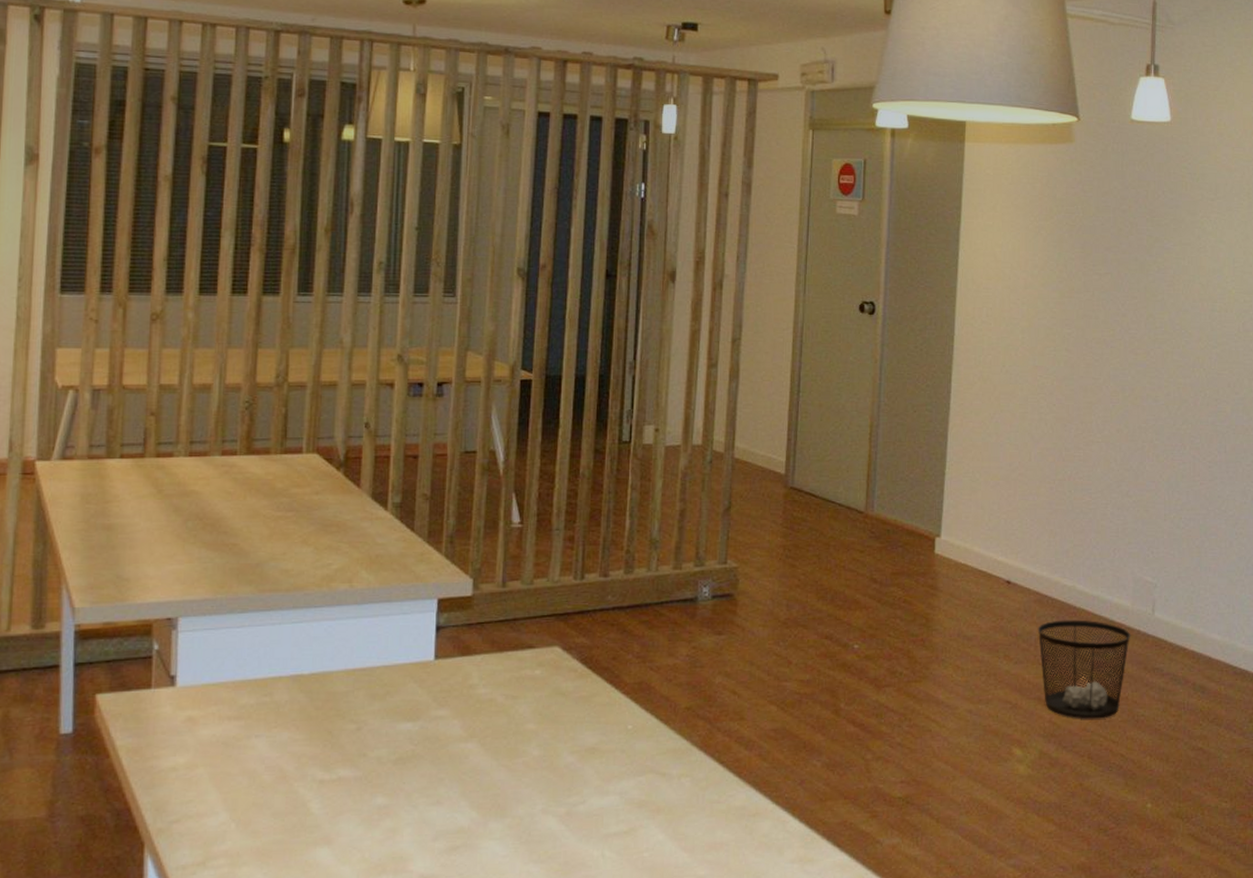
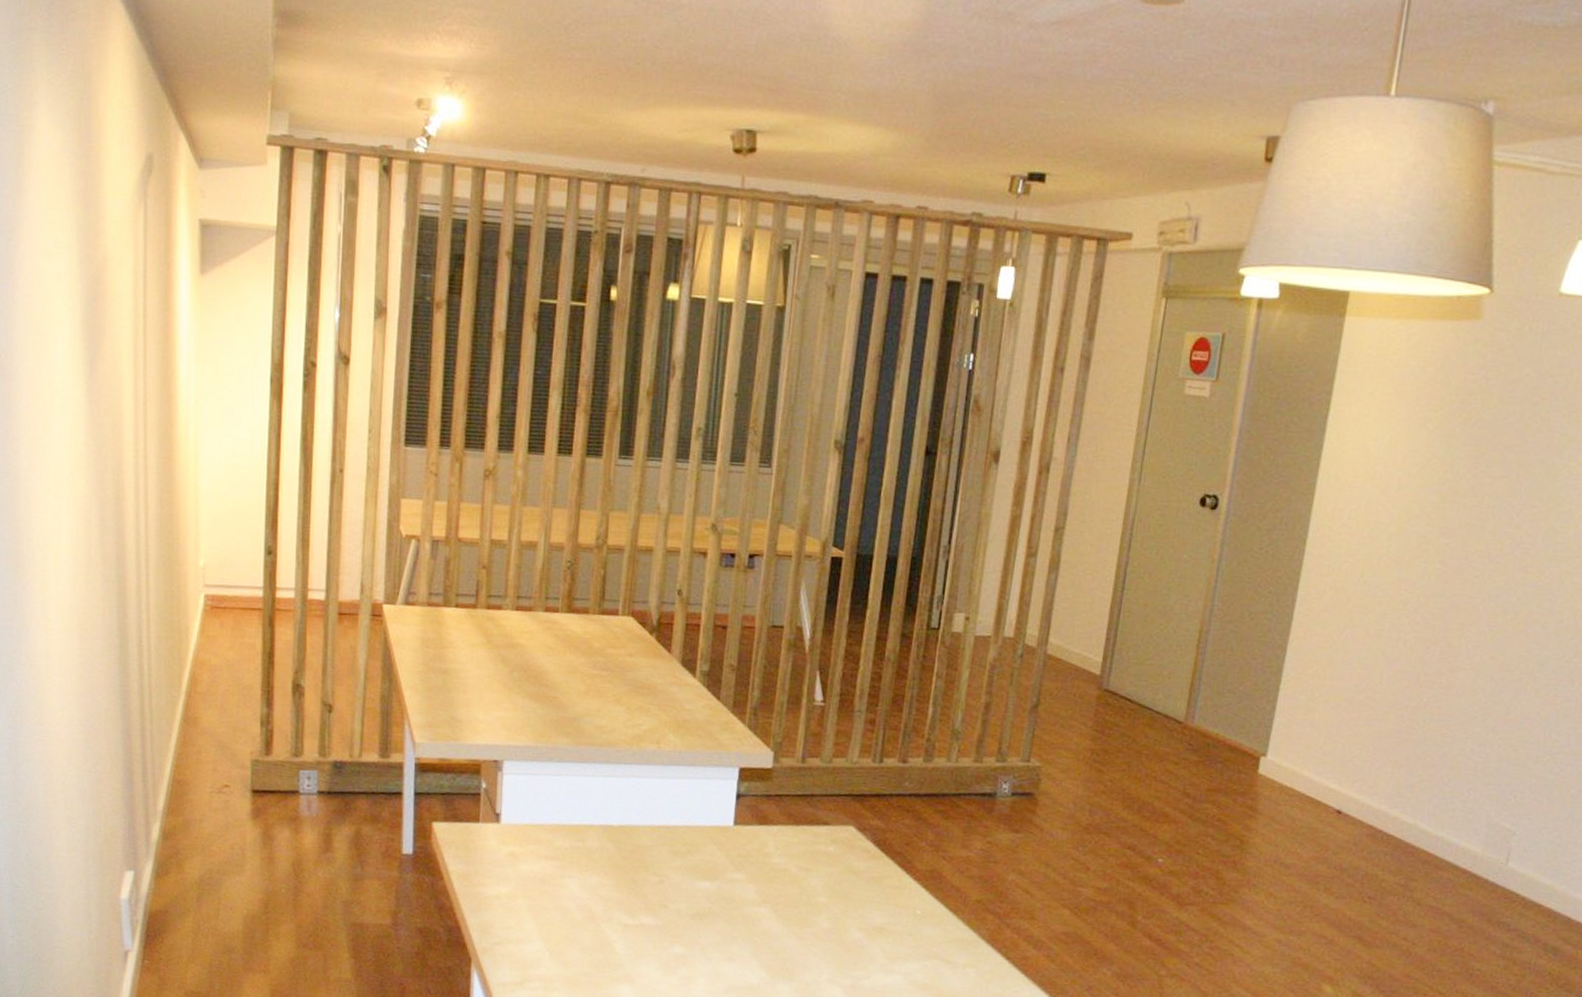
waste bin: present [1037,619,1131,719] -> none [1365,858,1477,967]

